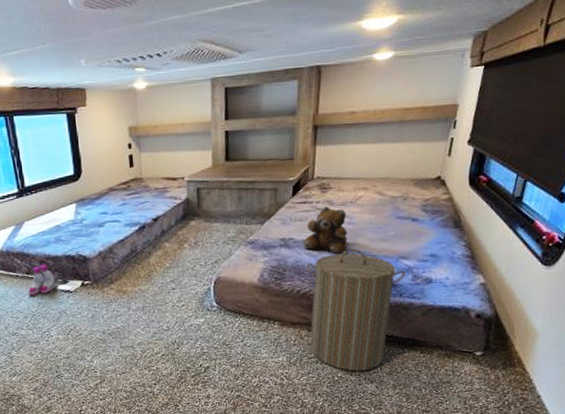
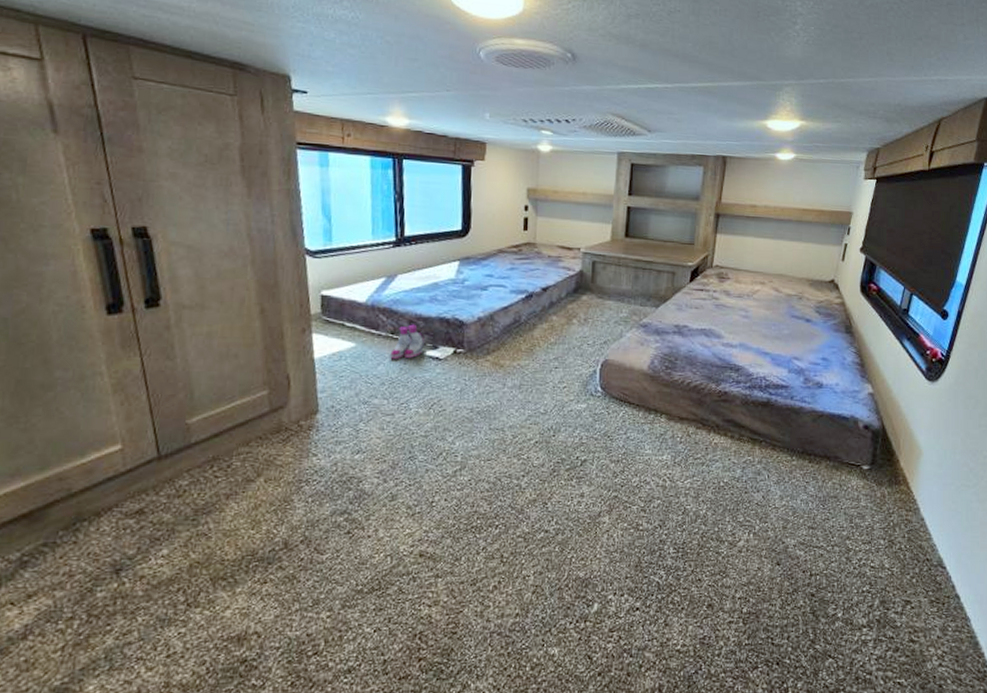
teddy bear: present [303,207,348,255] -> none [697,297,743,350]
laundry hamper: present [306,248,405,372] -> none [697,343,797,477]

